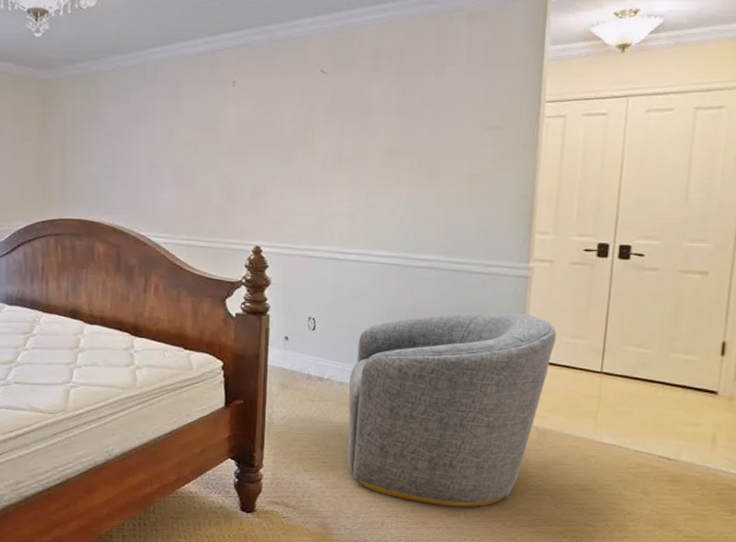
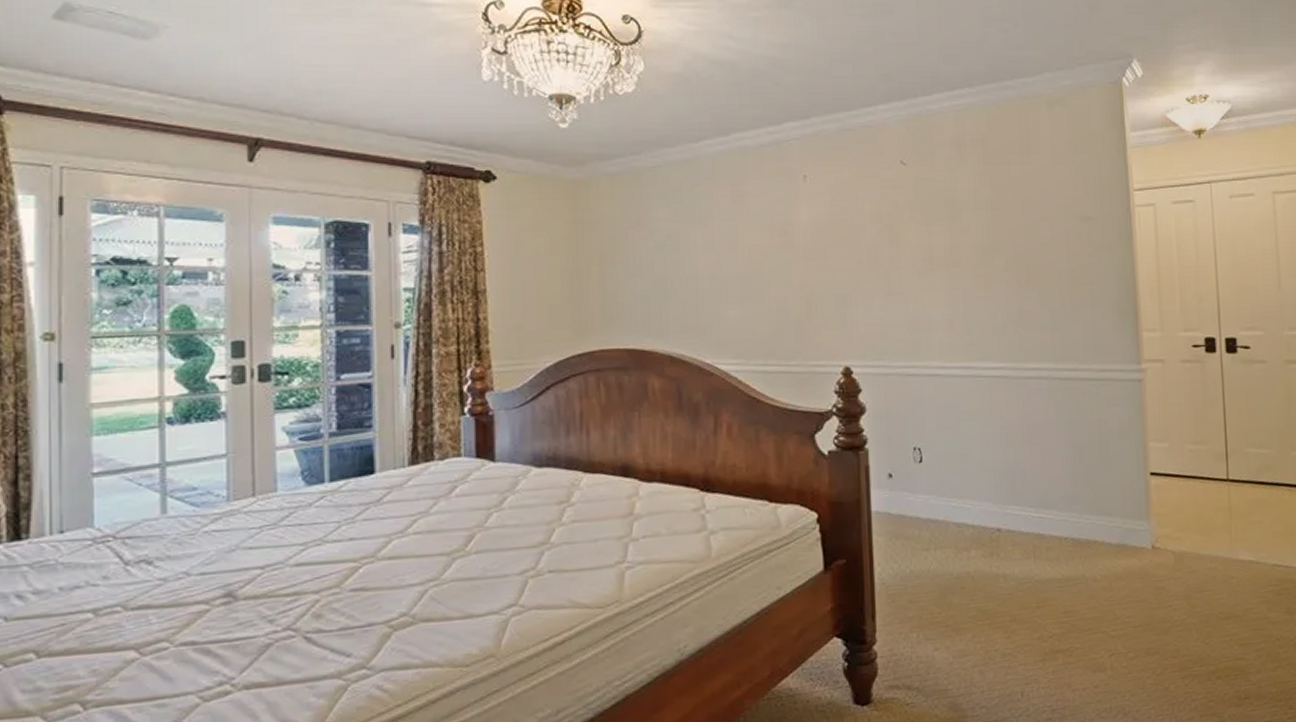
armchair: present [347,312,557,507] -> none [967,420,1179,661]

